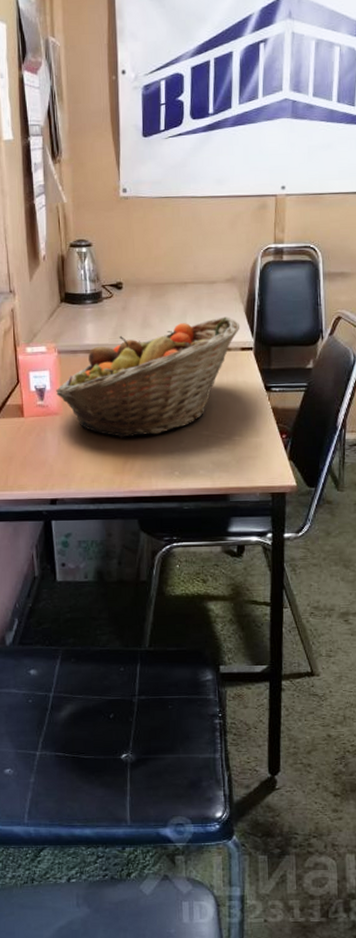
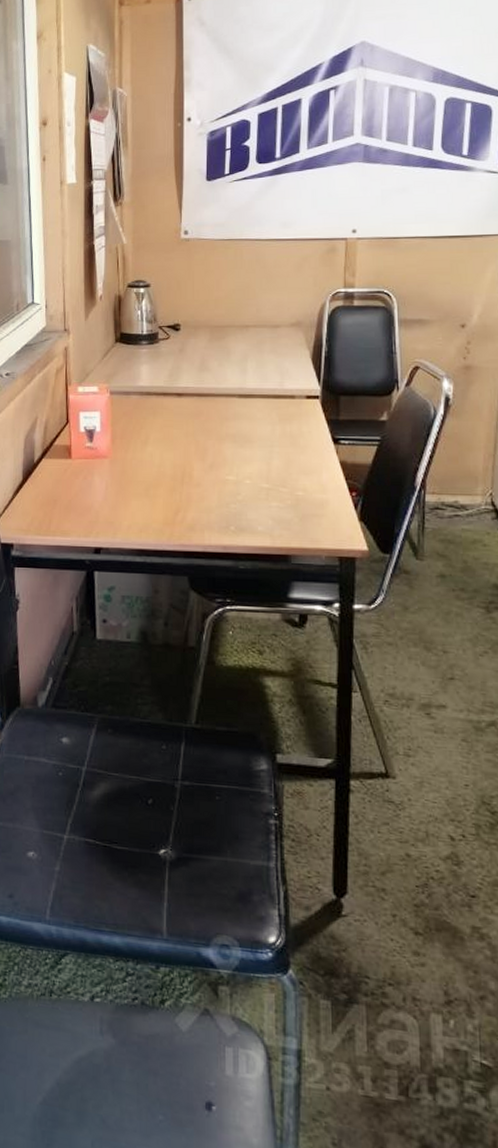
fruit basket: present [56,316,241,438] -> none [106,362,306,487]

